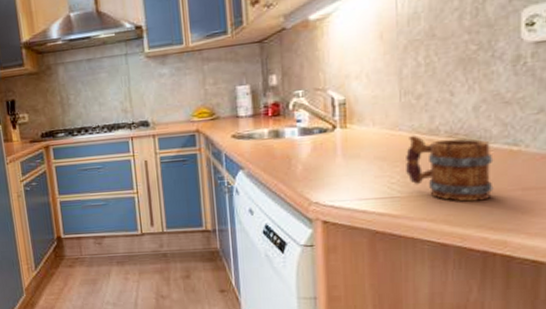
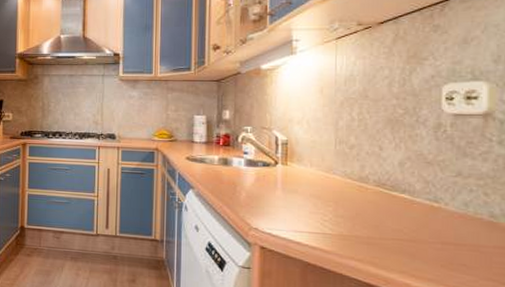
mug: present [406,135,494,202] -> none [338,179,416,249]

